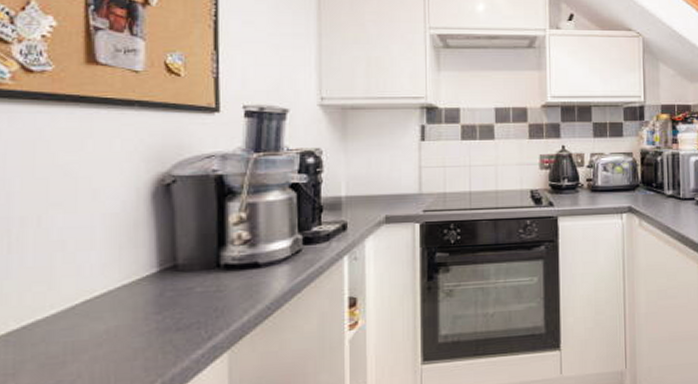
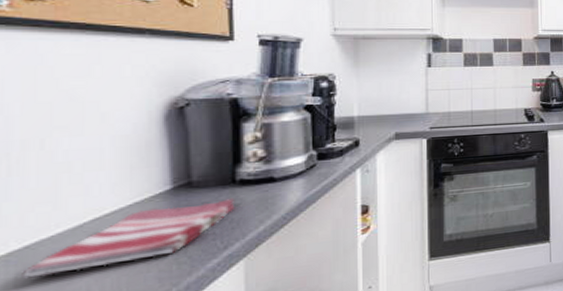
dish towel: none [19,283,220,360] -> present [22,197,236,279]

